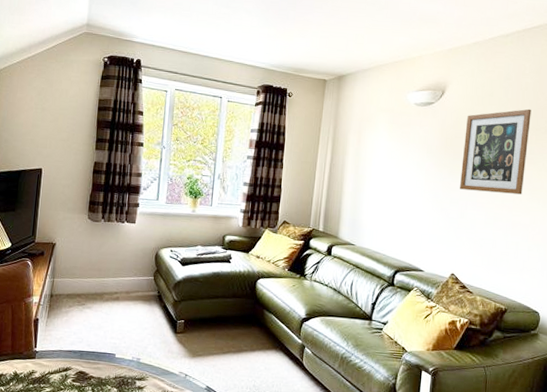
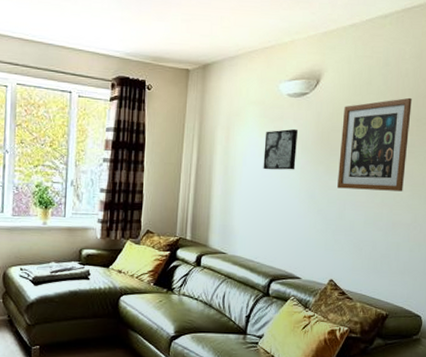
wall art: none [391,134,423,172] -> present [263,128,298,170]

